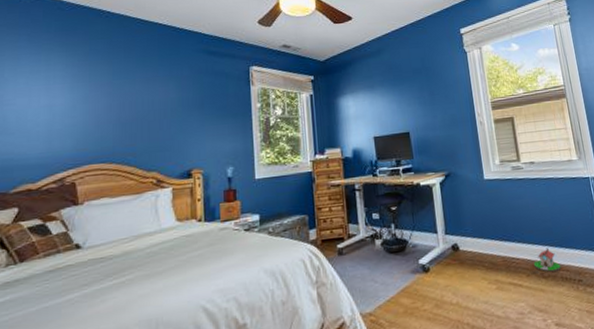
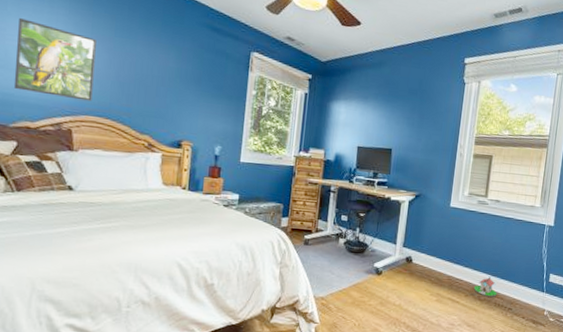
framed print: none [13,81,95,153] -> present [13,17,96,101]

